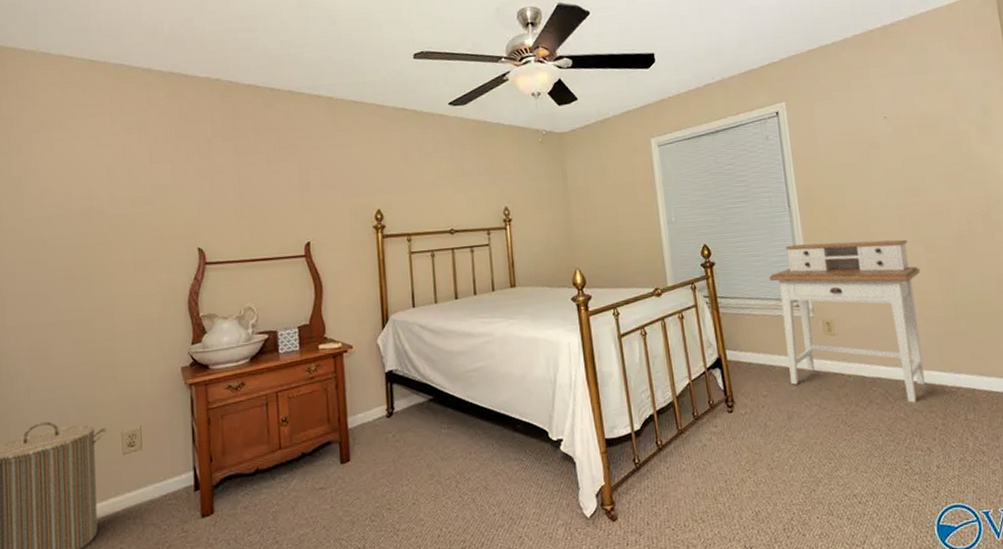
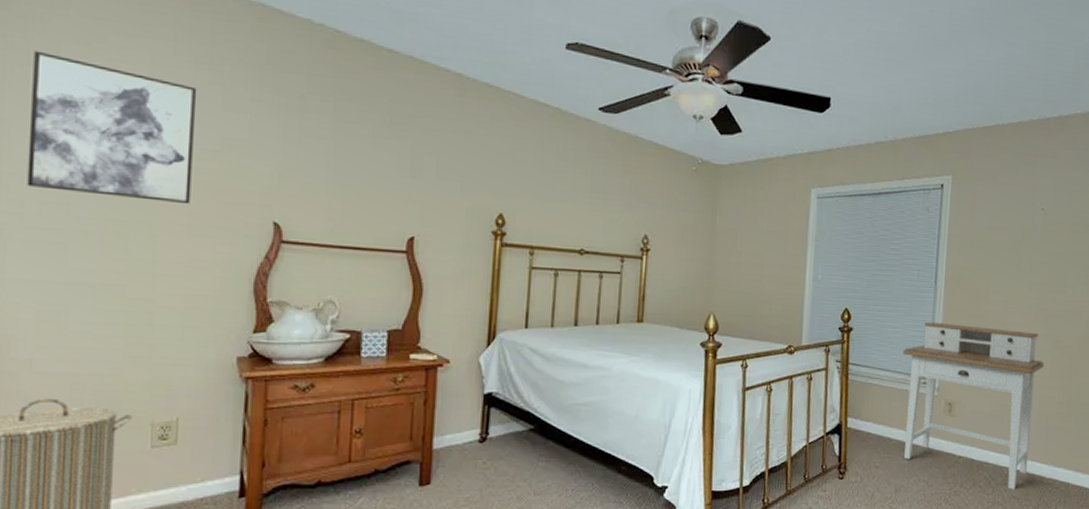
wall art: none [13,142,134,250] -> present [27,50,197,205]

